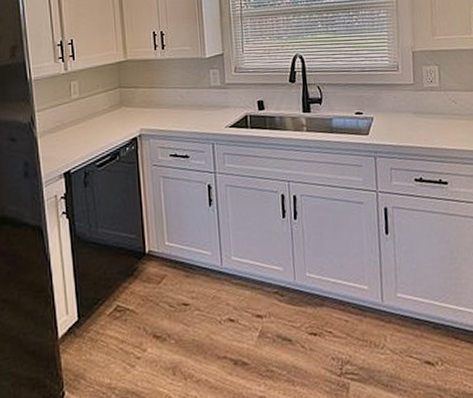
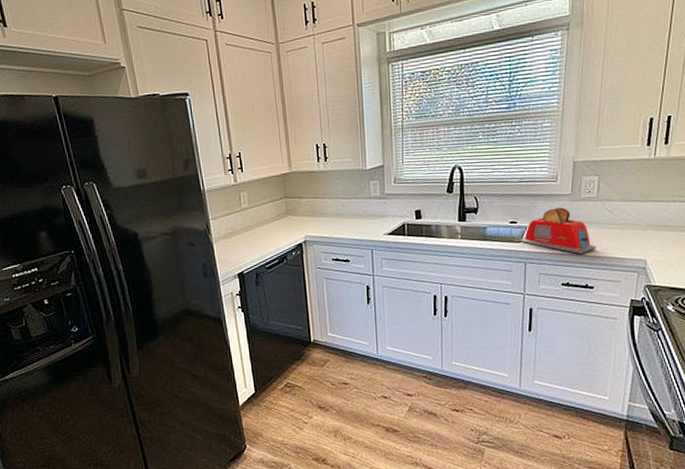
toaster: none [366,97,445,146] -> present [519,207,597,254]

